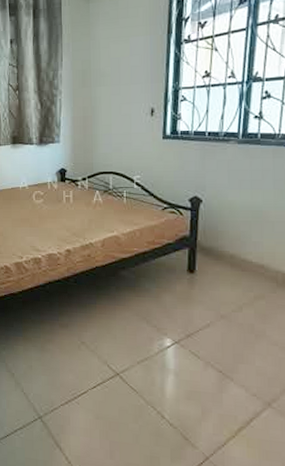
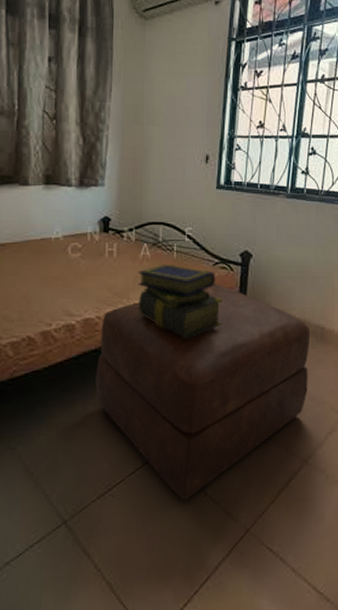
ottoman: none [59,227,270,420] -> present [95,284,311,502]
stack of books: none [92,208,173,277] -> present [138,264,223,340]

